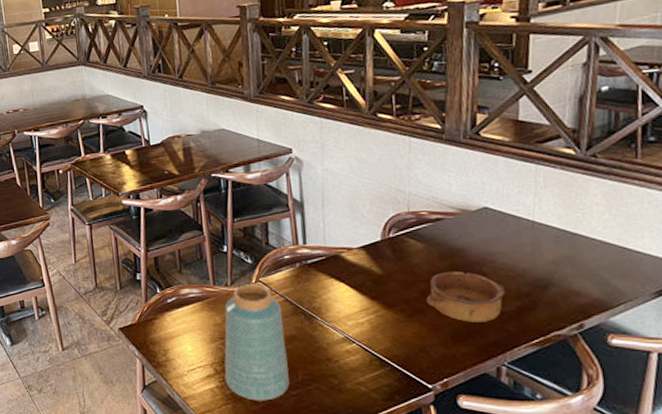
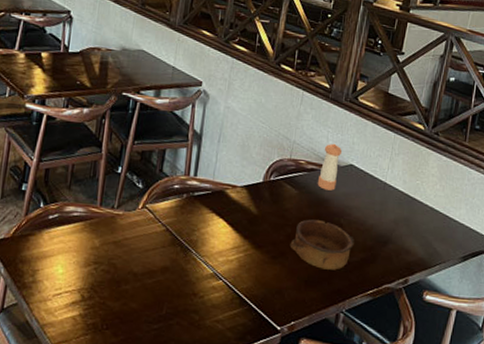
vase: present [224,284,290,401] -> none [89,209,162,333]
pepper shaker: none [446,187,471,239] -> present [317,143,343,191]

